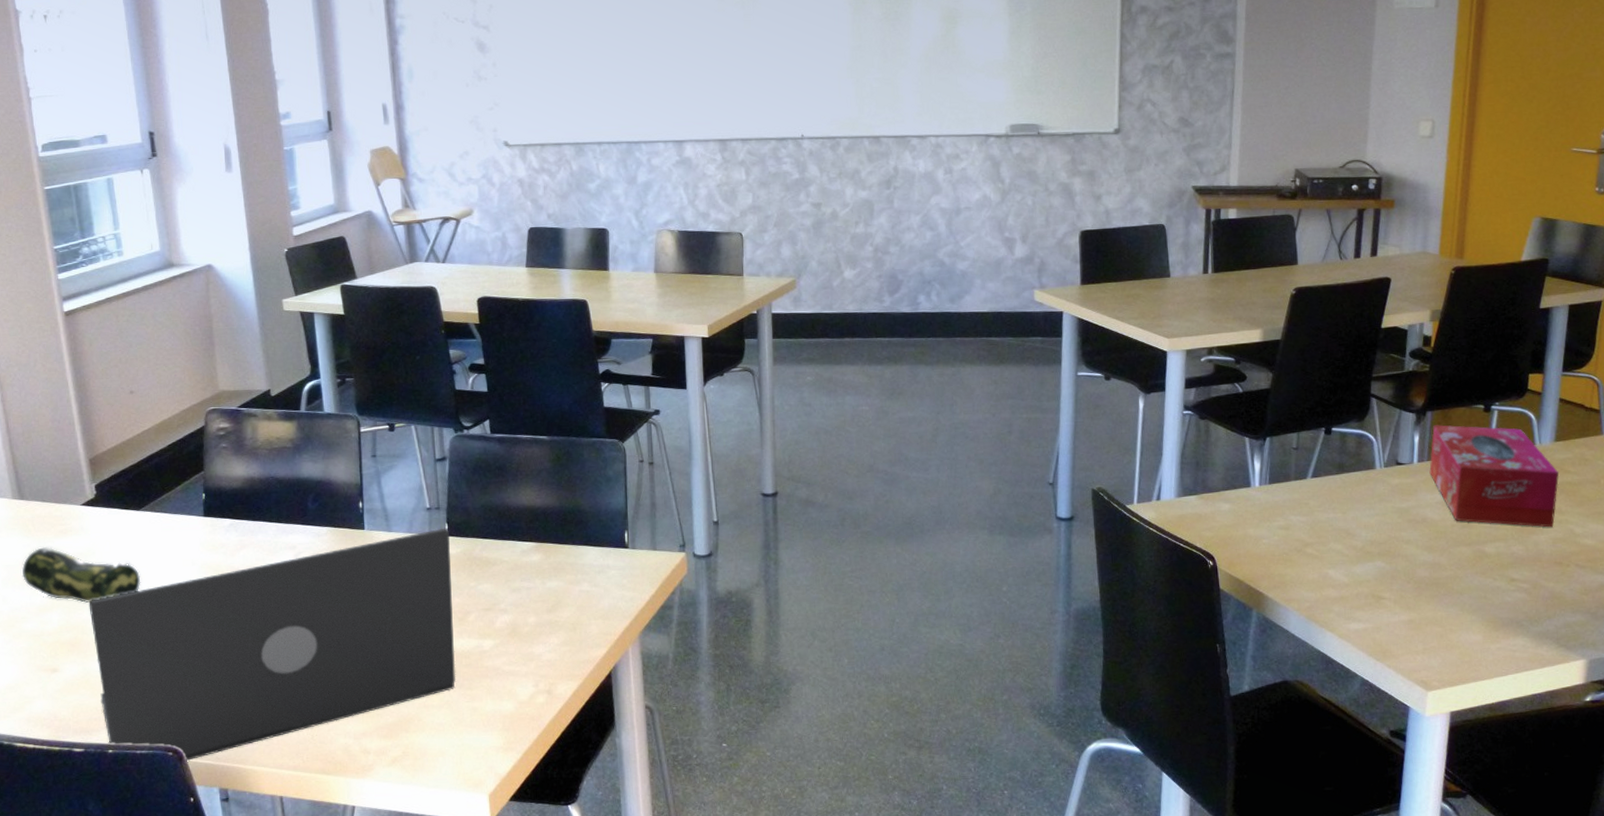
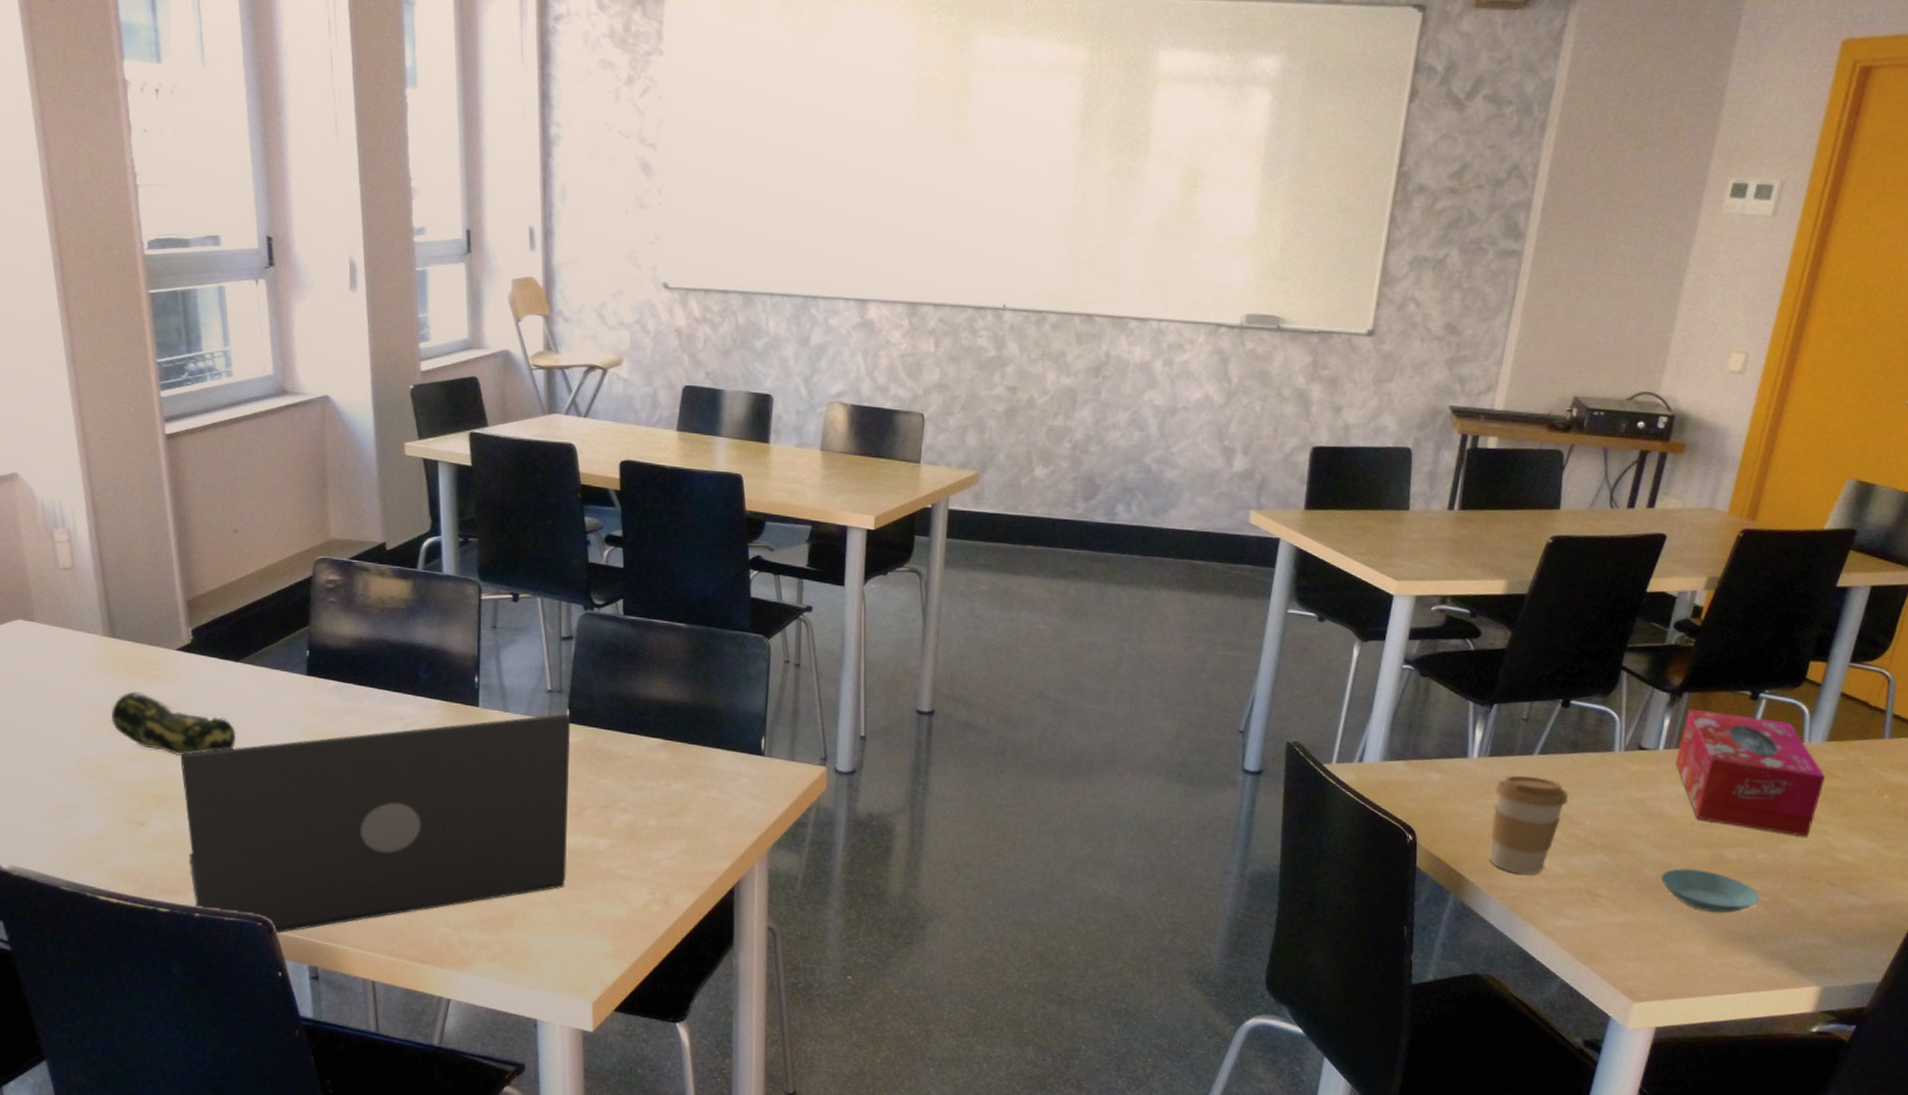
coffee cup: none [1278,497,1343,586] -> present [1489,775,1569,875]
saucer: none [1433,565,1521,603] -> present [1660,868,1760,913]

